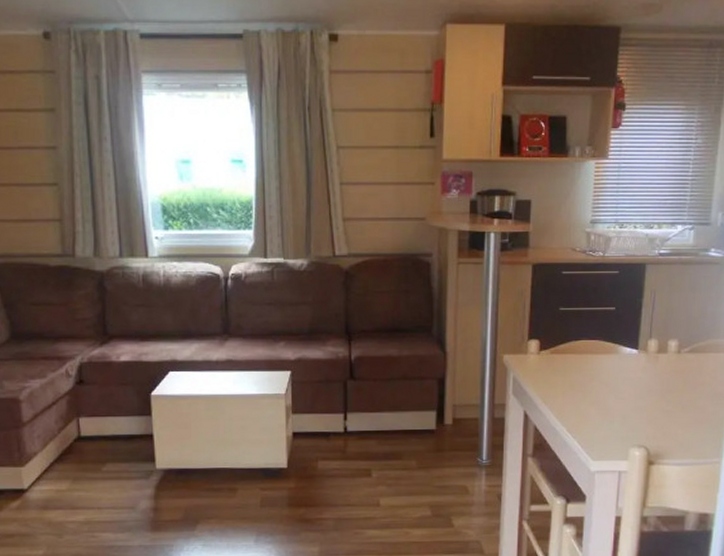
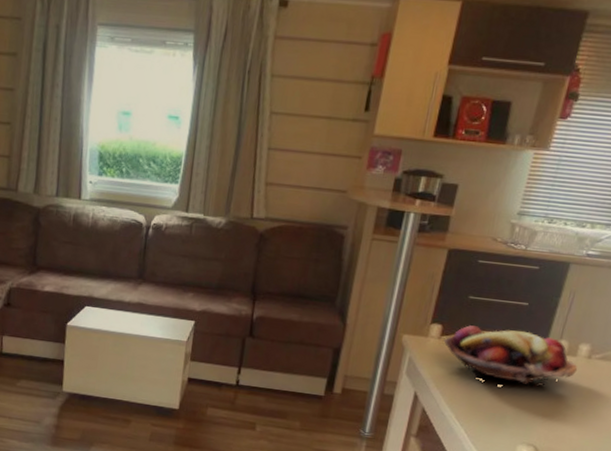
fruit basket: none [543,335,671,389] -> present [443,325,578,388]

